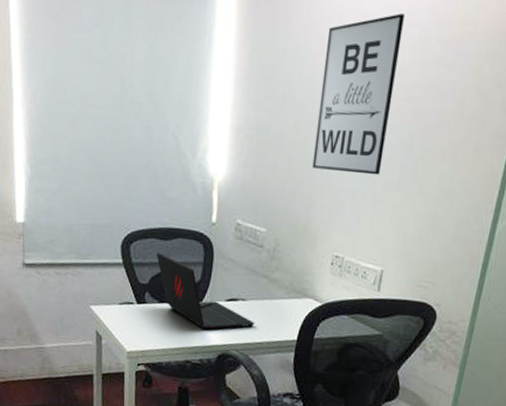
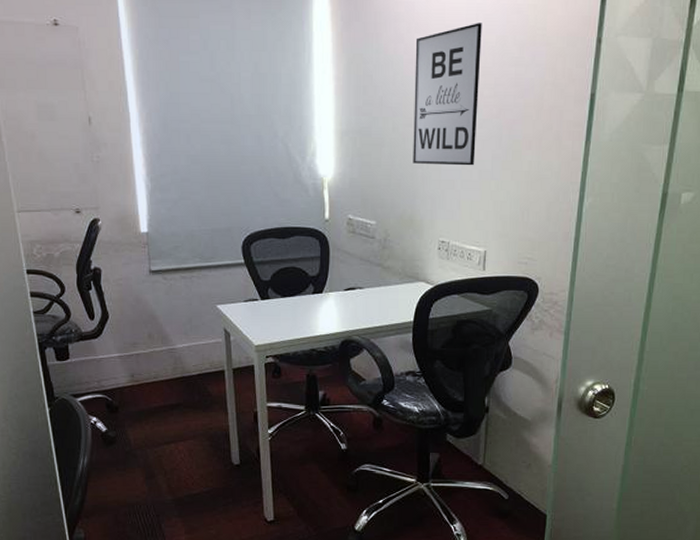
laptop: present [156,252,256,330] -> none [276,250,374,318]

